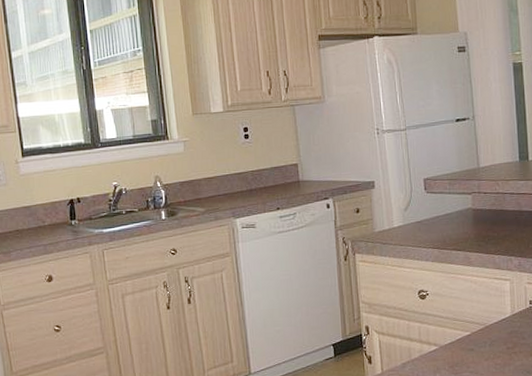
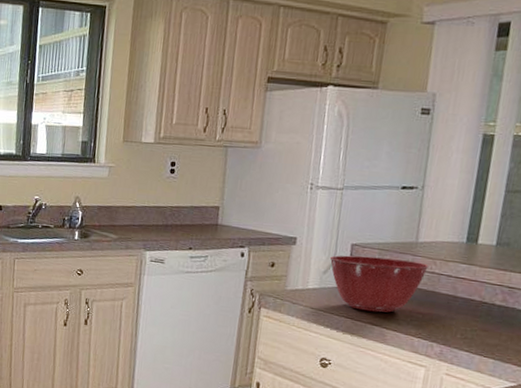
mixing bowl: none [407,185,494,239] -> present [329,255,430,313]

